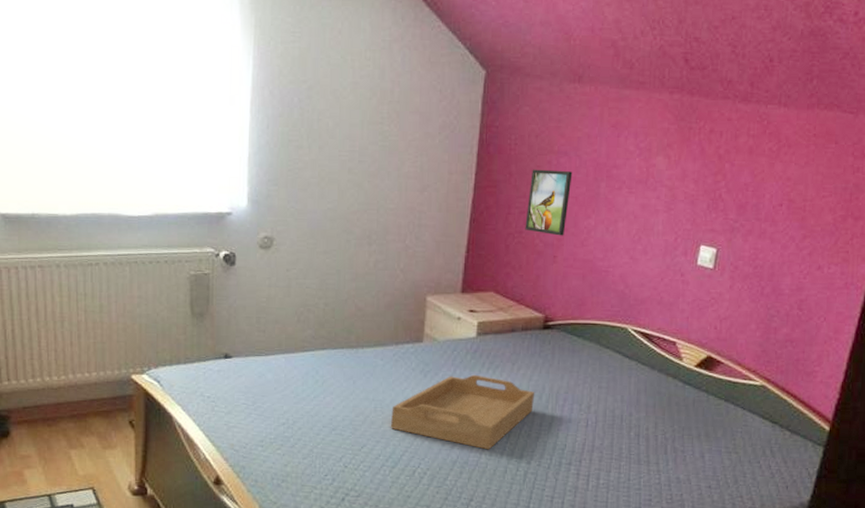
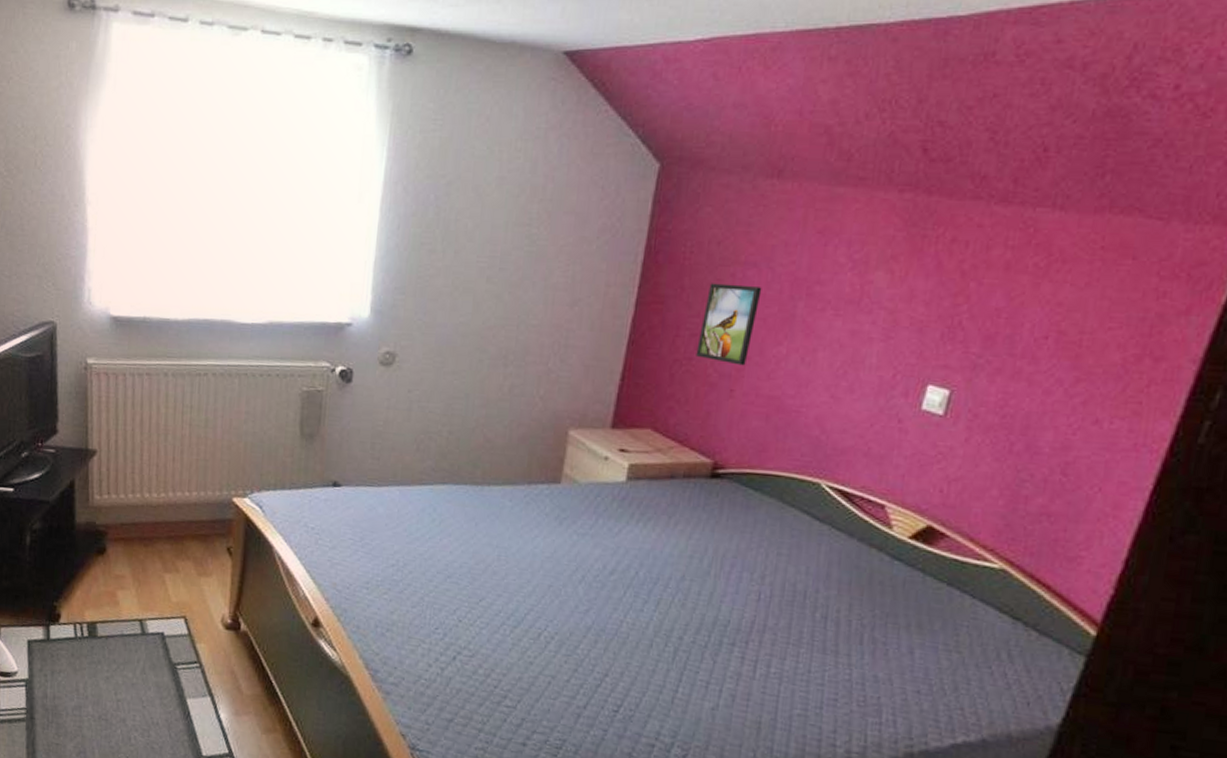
serving tray: present [390,374,535,450] -> none [514,526,695,618]

